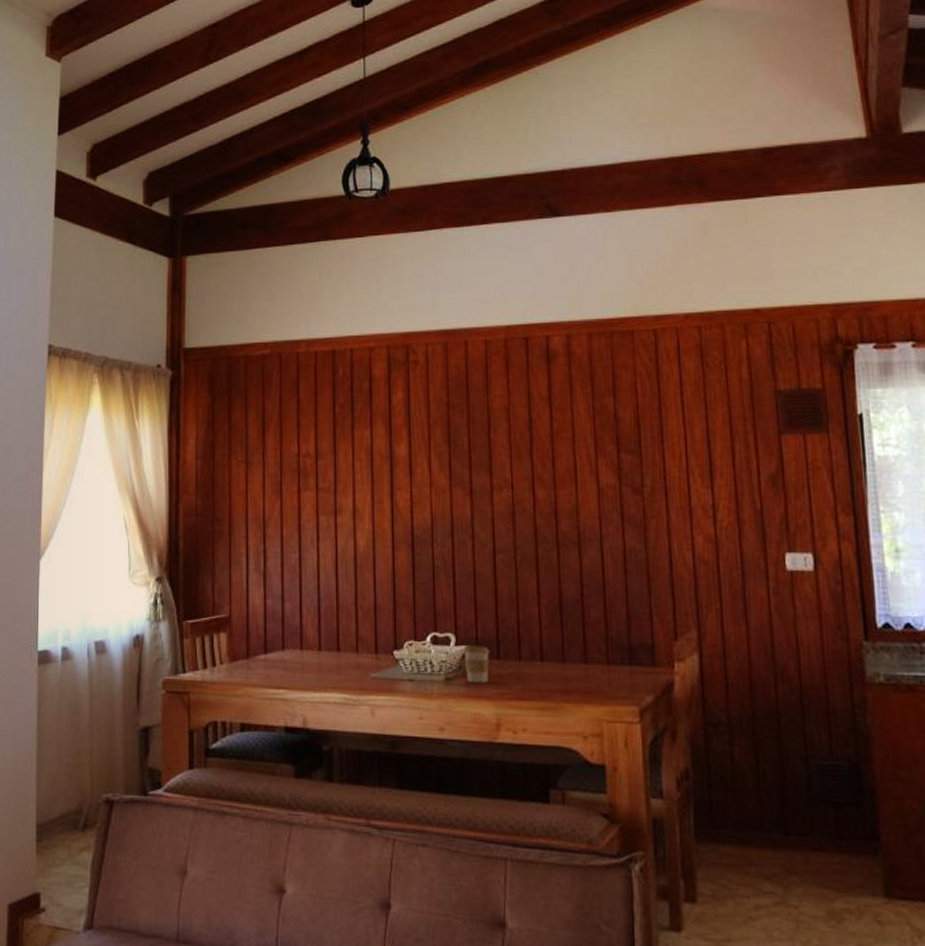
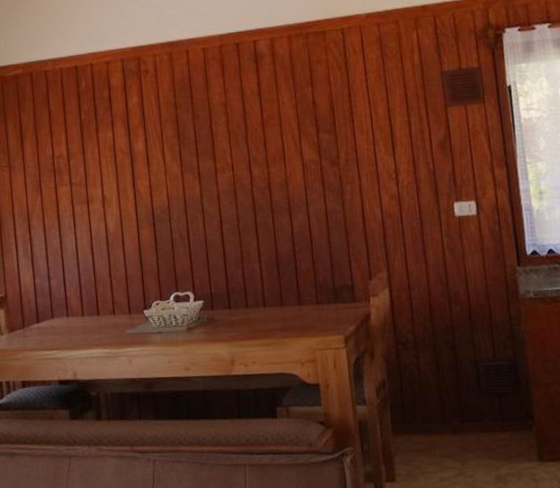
coffee cup: present [463,644,490,683] -> none [201,299,223,330]

